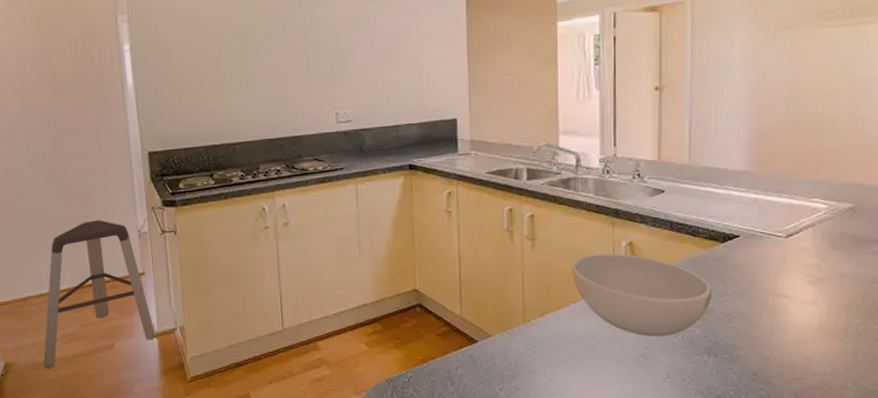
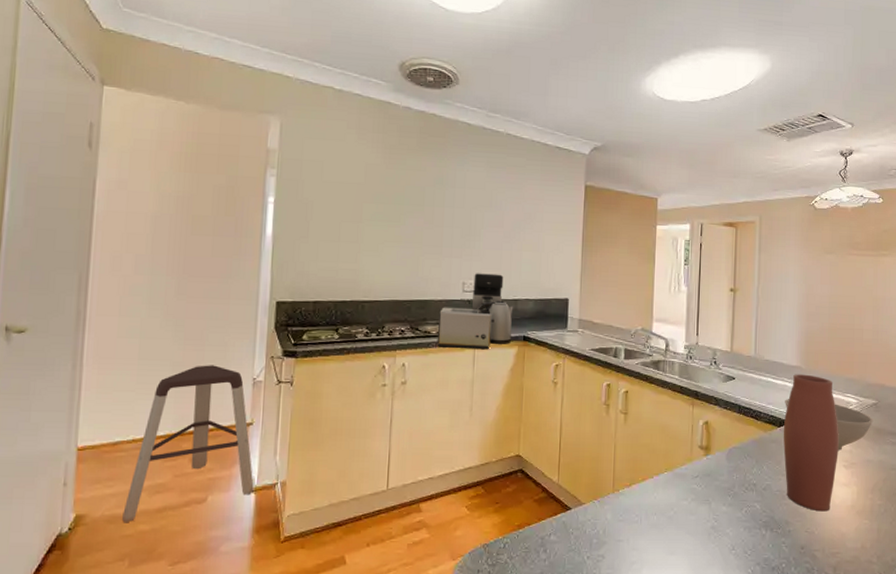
toaster: none [314,140,375,185] -> present [437,307,494,350]
coffee maker: none [347,99,381,142] -> present [472,273,504,311]
kettle: none [355,128,395,176] -> present [477,300,514,344]
bowl: present [572,253,713,337] -> none [657,430,770,510]
vase: none [728,179,802,334] -> present [783,374,839,512]
bowl: none [730,210,850,265] -> present [785,399,874,450]

